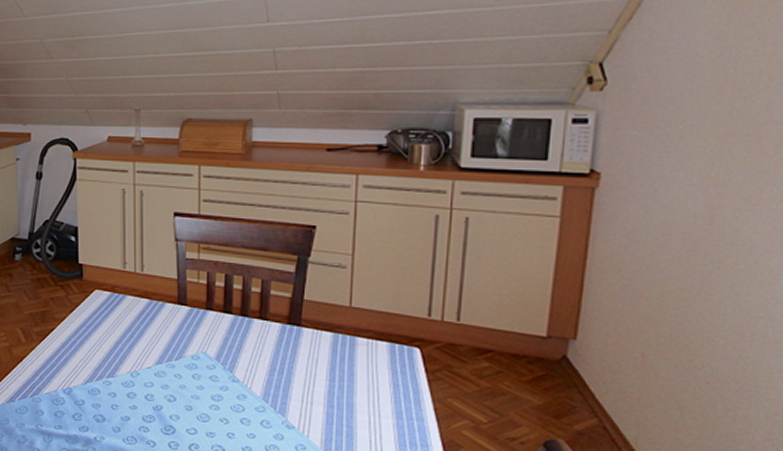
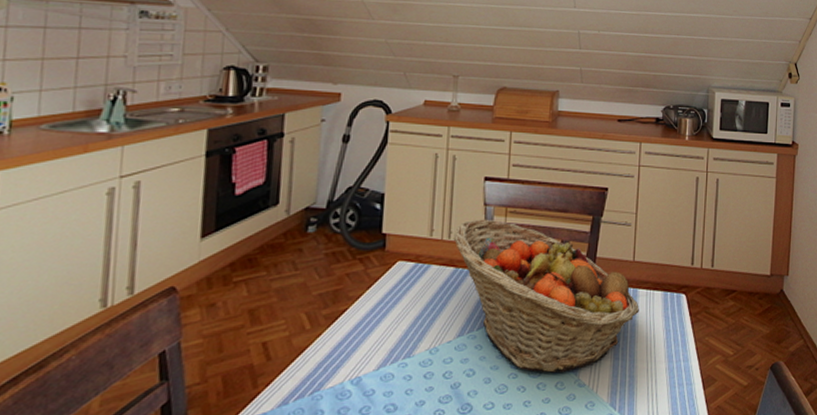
fruit basket: none [146,254,358,412] -> present [453,219,639,373]

